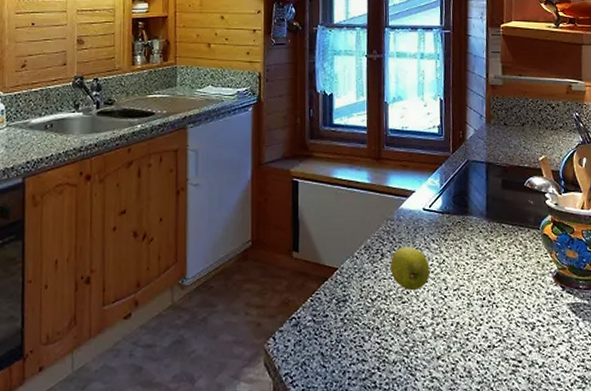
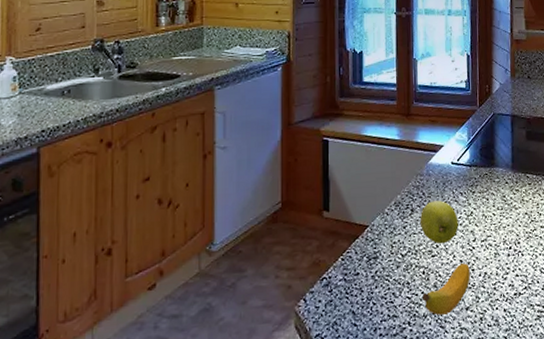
banana: none [391,312,442,363] -> present [421,263,470,316]

